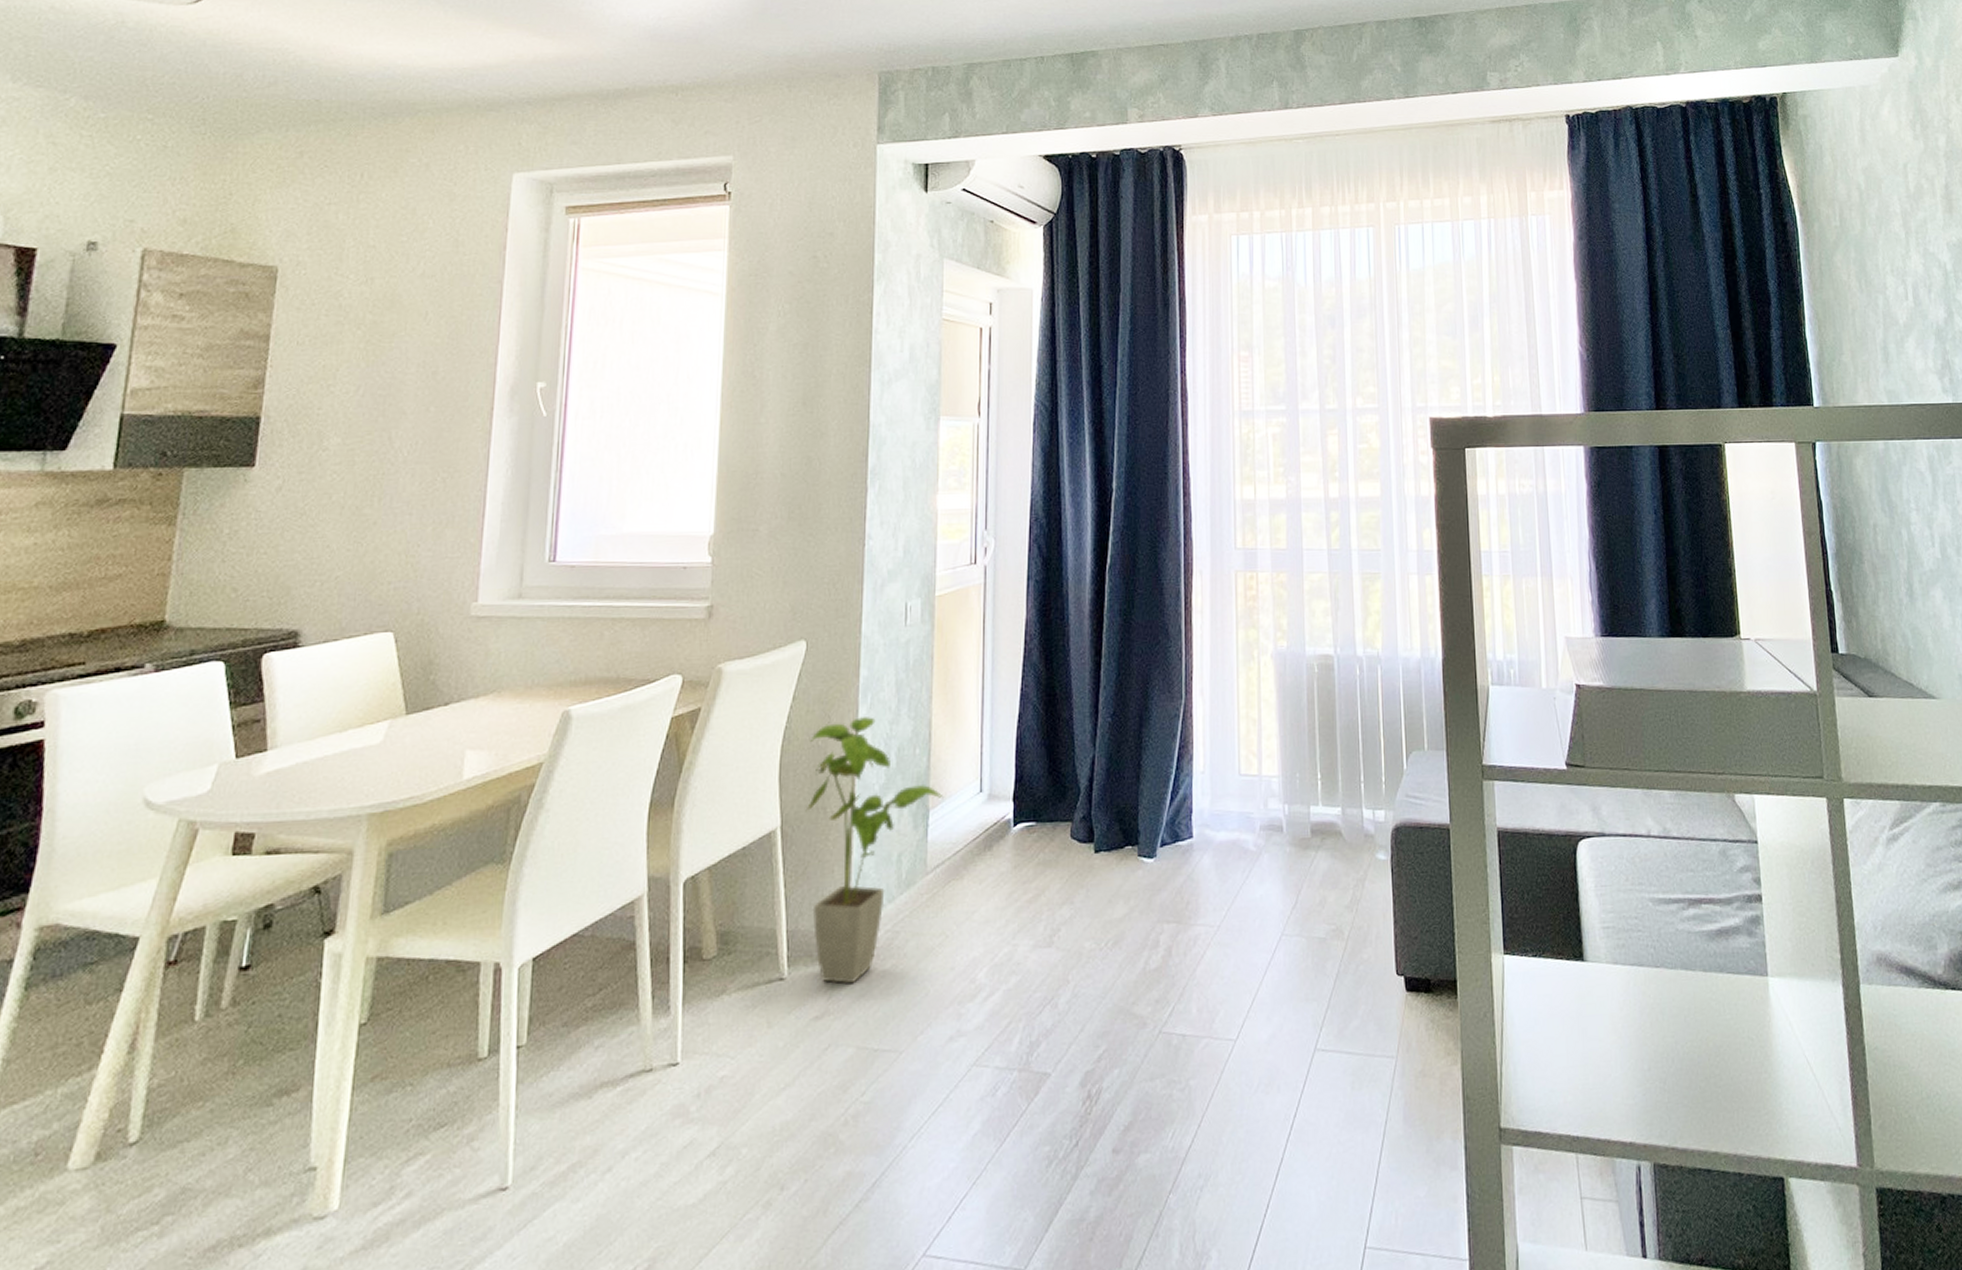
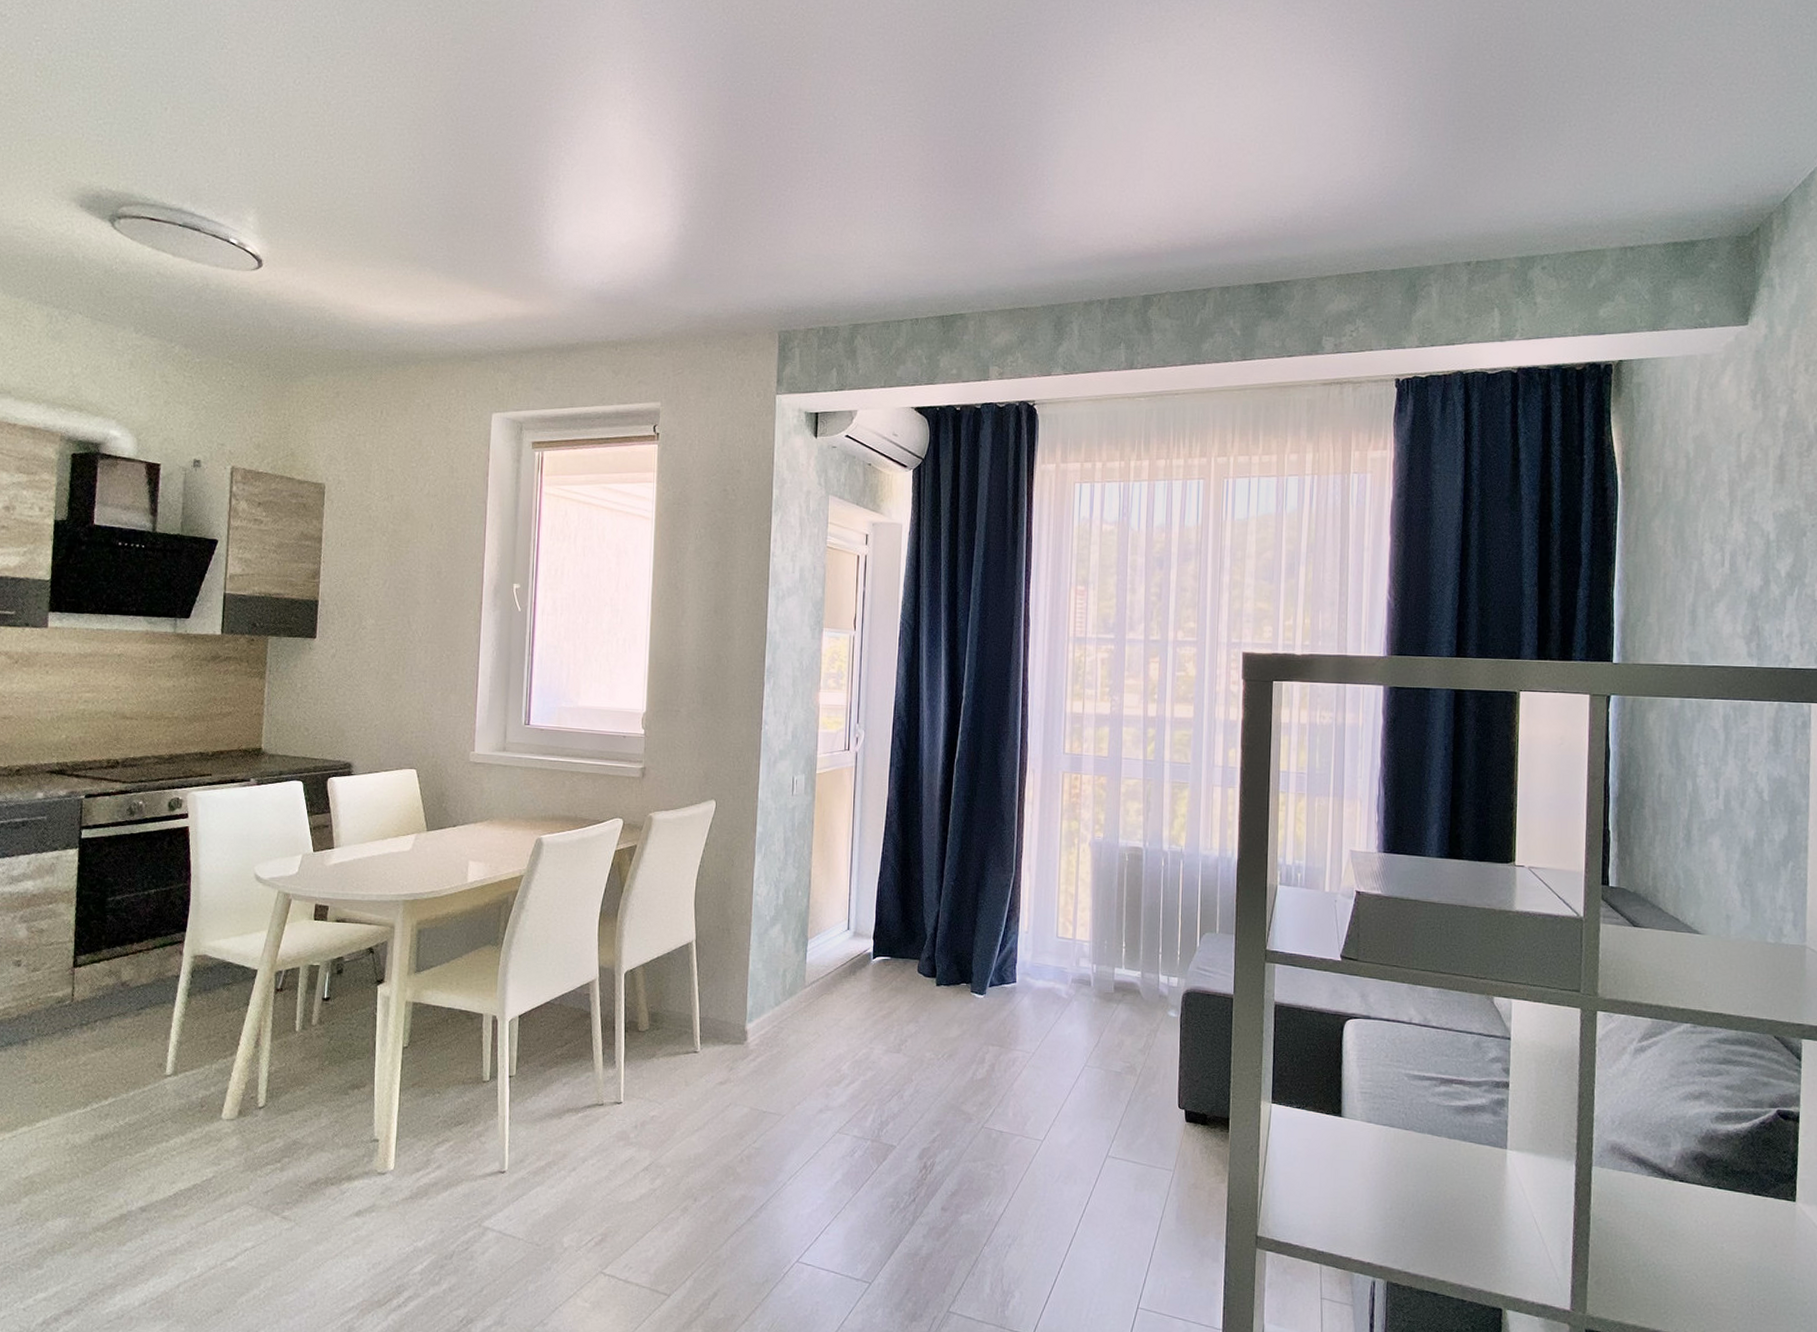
house plant: present [805,717,945,984] -> none [714,863,820,1062]

